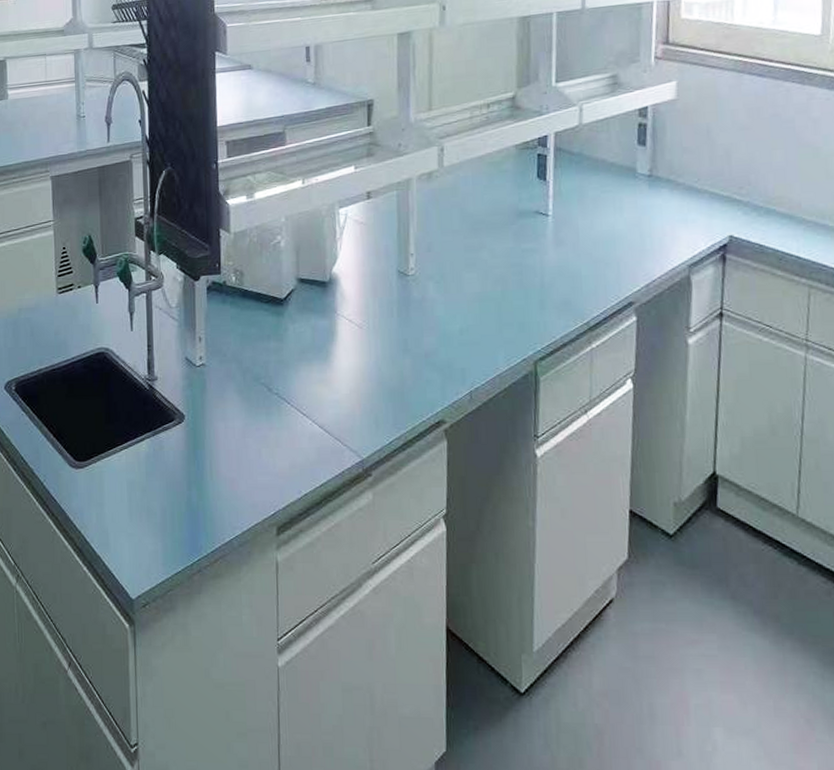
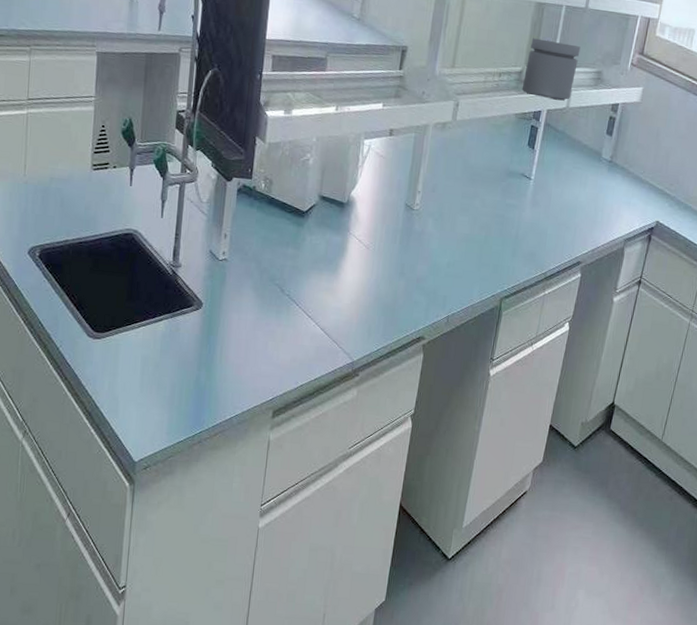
jar: none [518,52,585,120] -> present [522,38,581,101]

